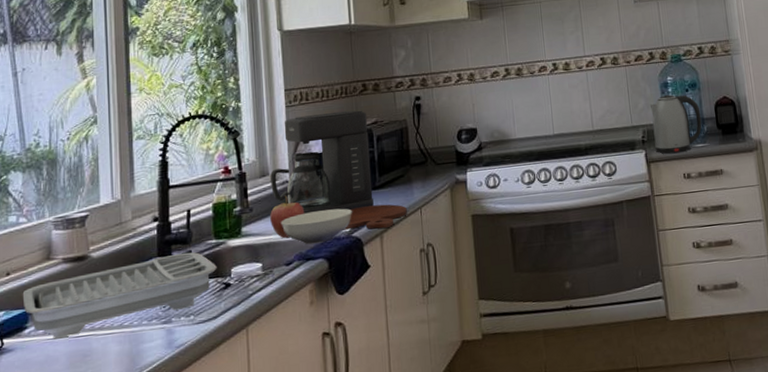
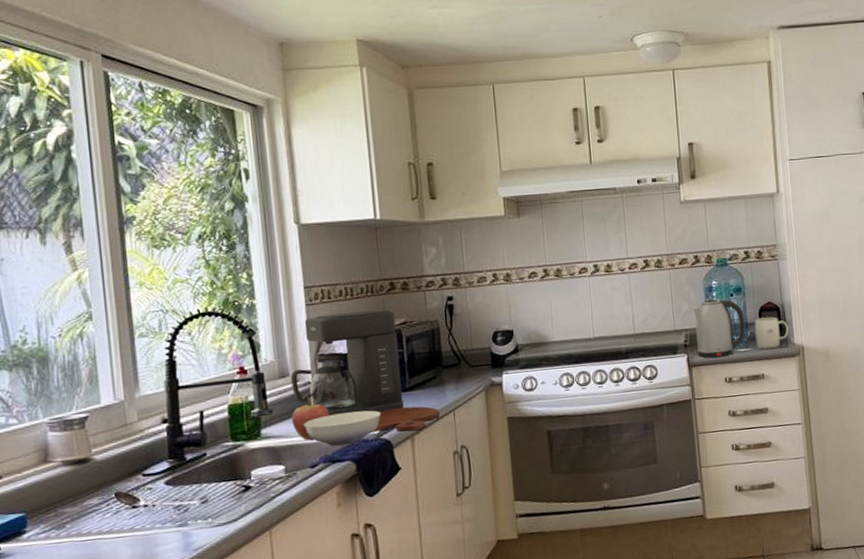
dish rack: present [22,252,217,339] -> none [18,454,235,543]
mug: none [710,111,746,144] -> present [754,316,789,349]

